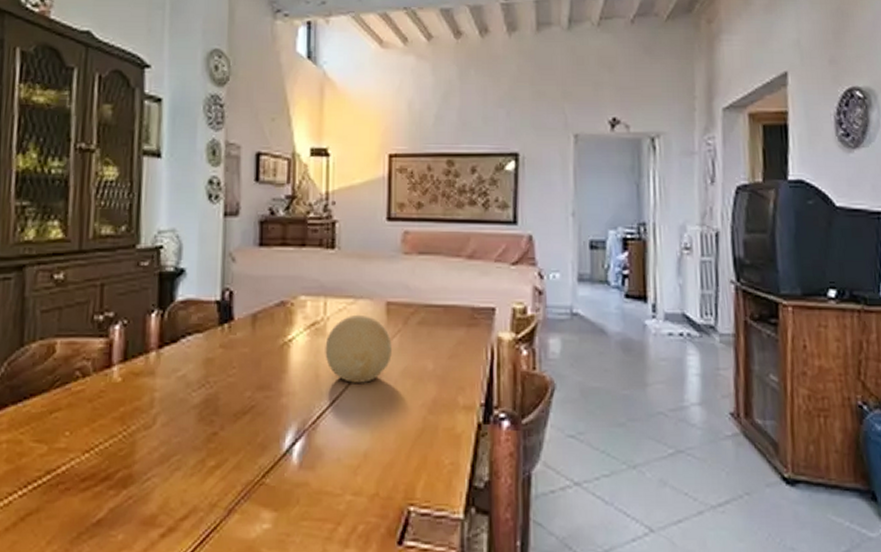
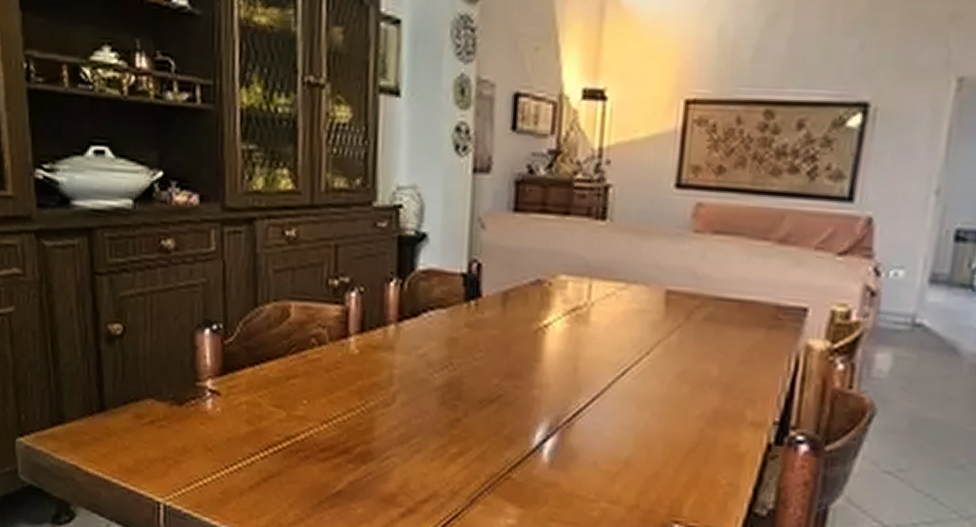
decorative ball: present [325,314,392,383] -> none [586,302,669,383]

